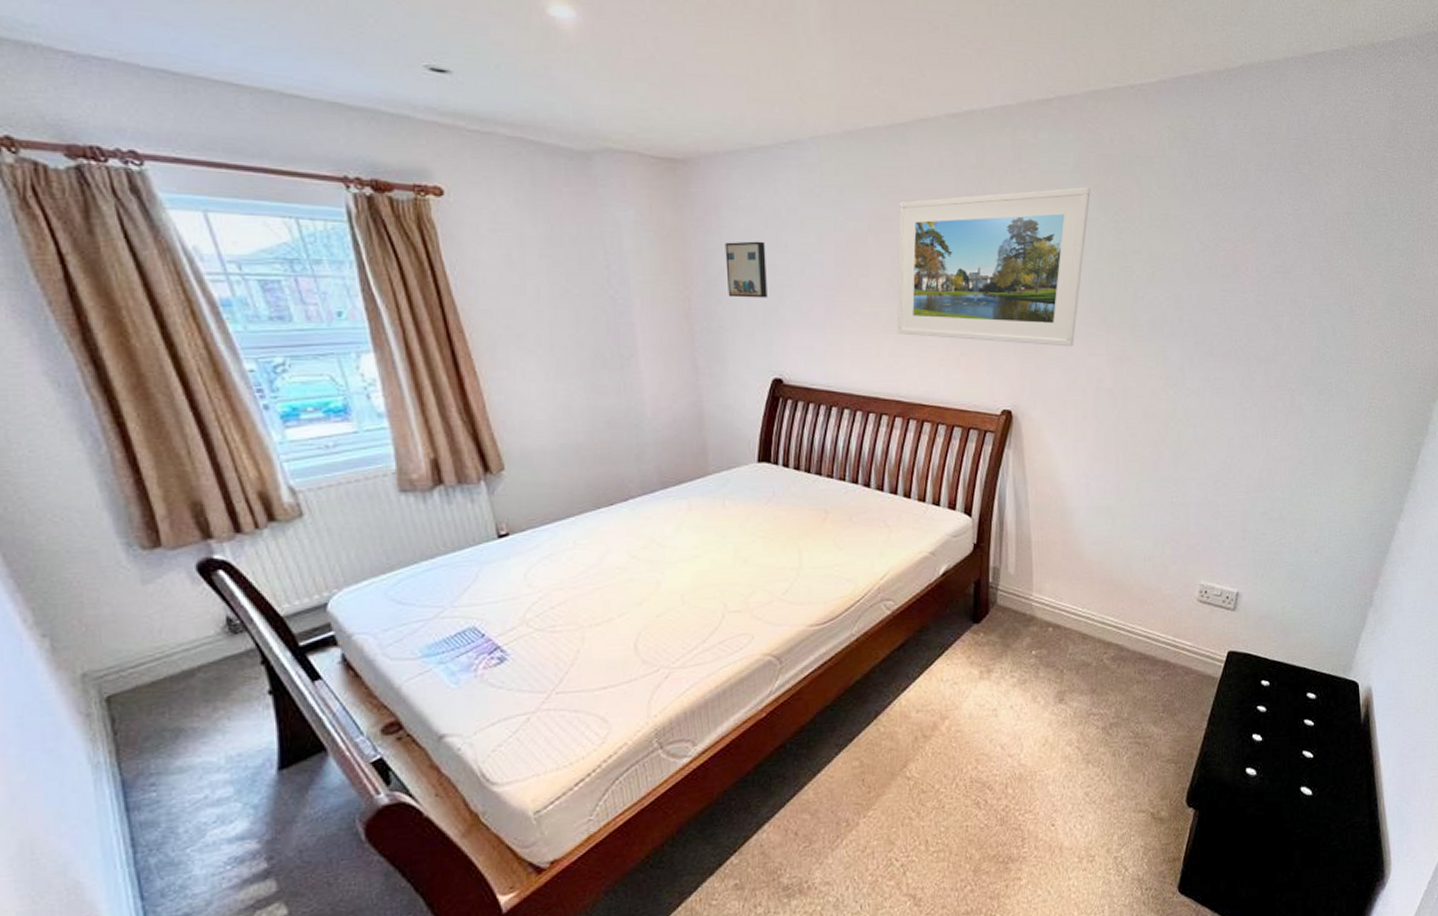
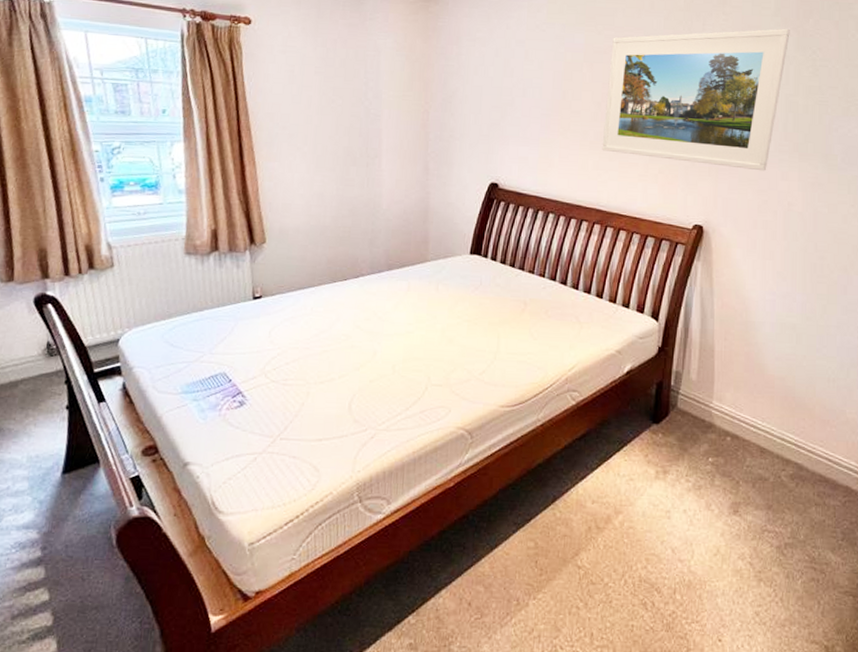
wall art: present [725,241,767,298] -> none [460,66,495,114]

